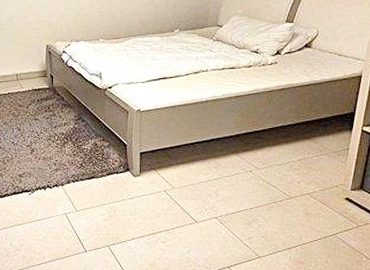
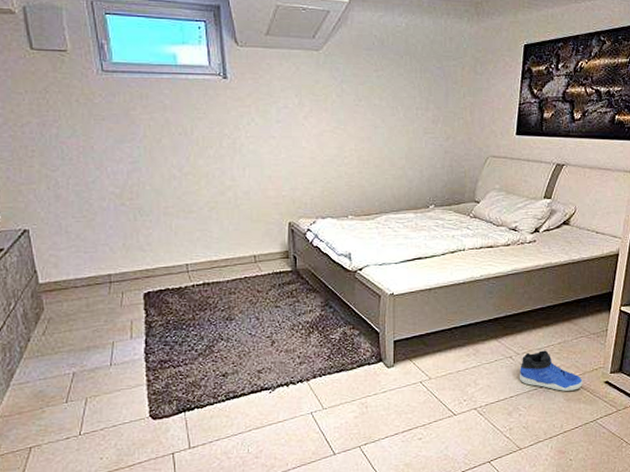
sneaker: none [259,166,323,205] -> present [519,350,583,391]

